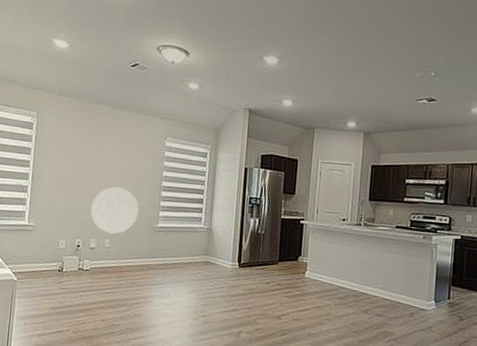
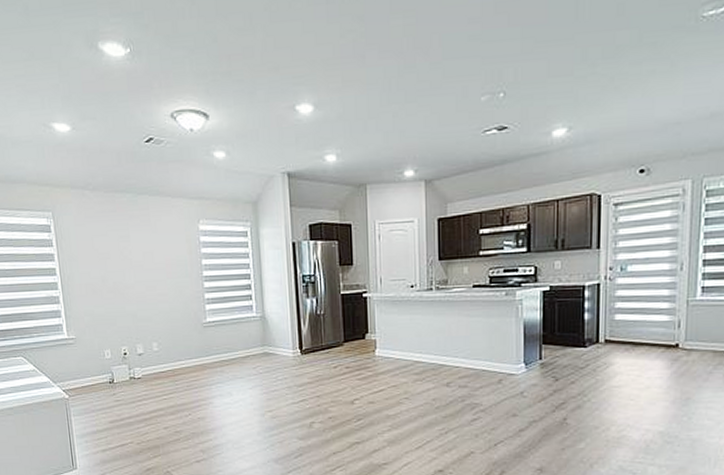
home mirror: present [90,187,139,234] -> none [130,284,183,336]

